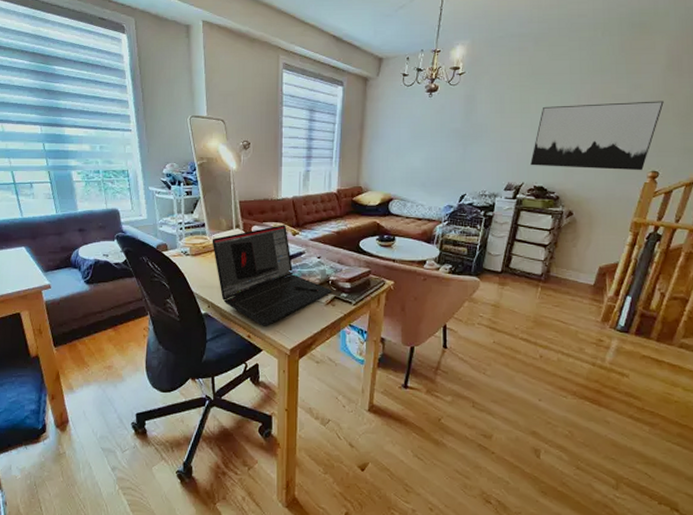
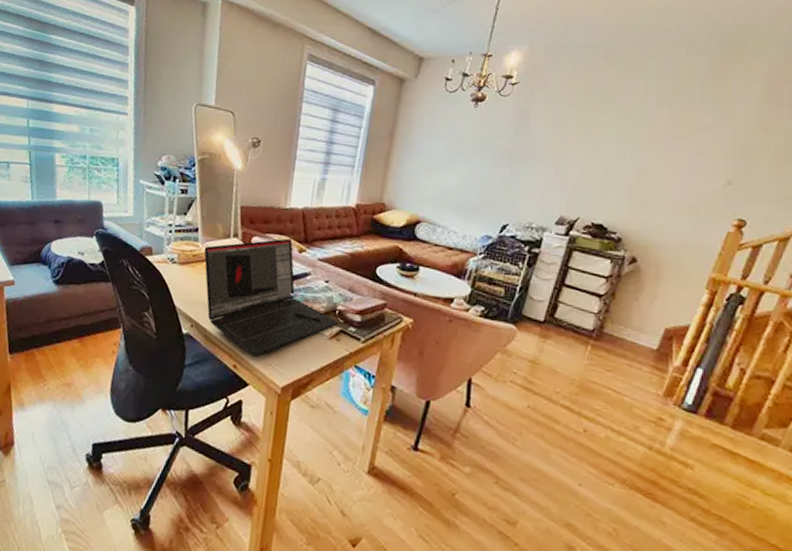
wall art: present [530,101,664,171] -> none [589,130,757,218]

